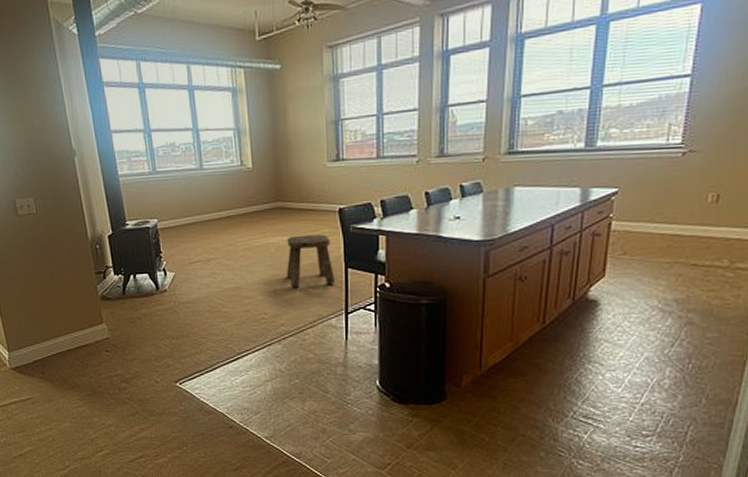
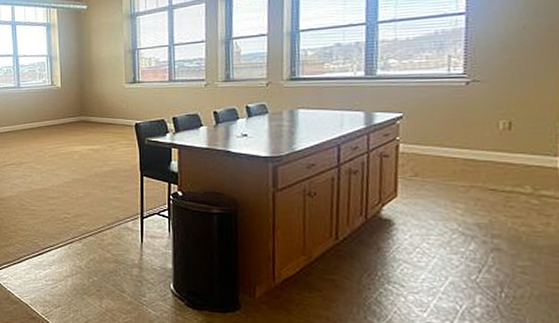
stool: present [287,234,335,288] -> none [88,145,131,192]

